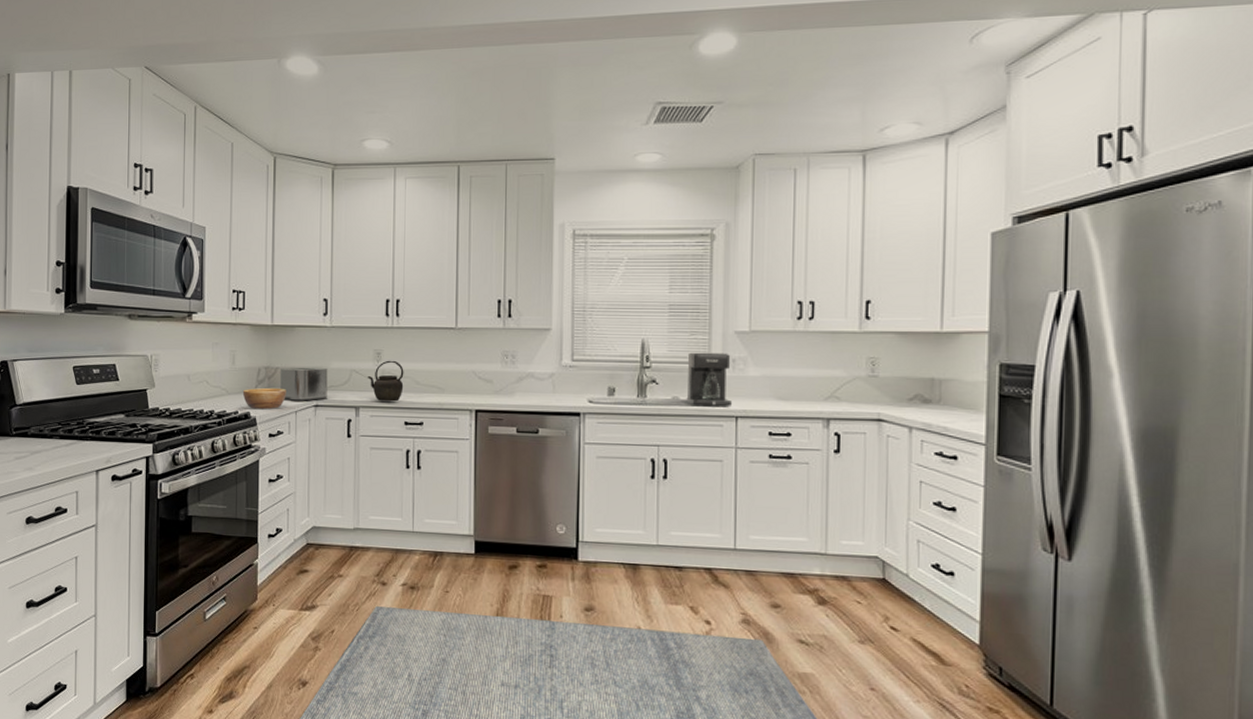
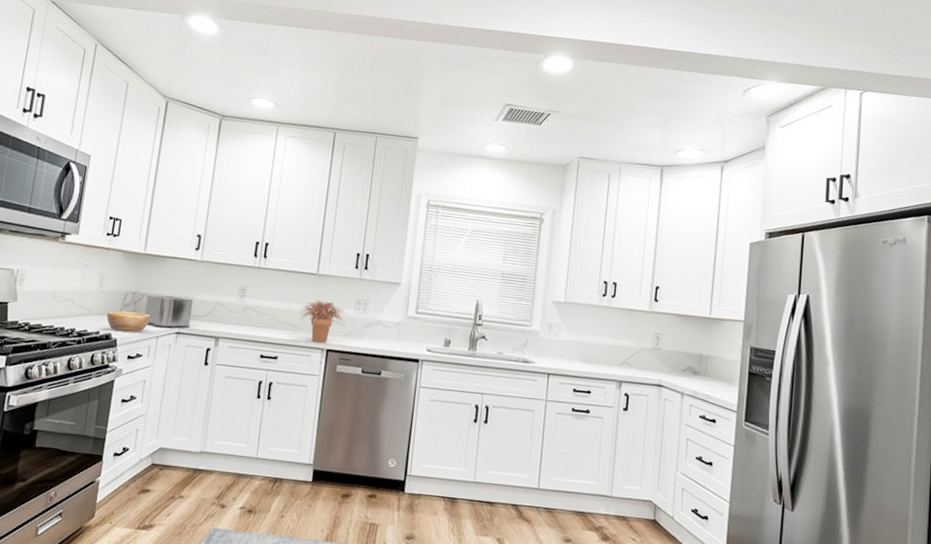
kettle: present [367,360,404,402] -> none [230,297,265,336]
potted plant: none [441,356,494,403] -> present [299,300,347,343]
coffee maker: present [686,352,732,407] -> none [509,315,547,365]

